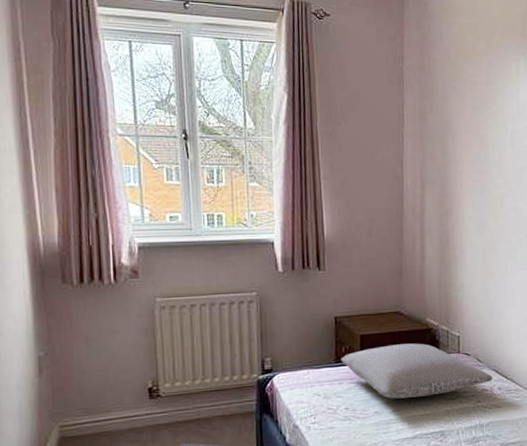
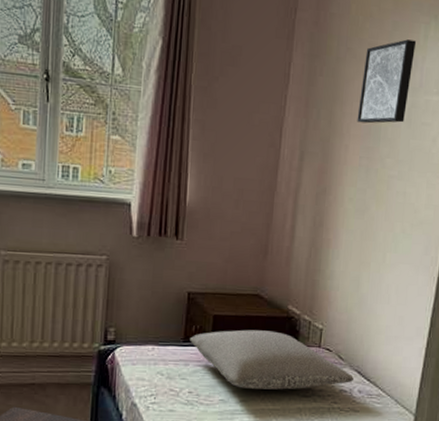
wall art: none [467,76,510,151] -> present [357,39,417,124]

